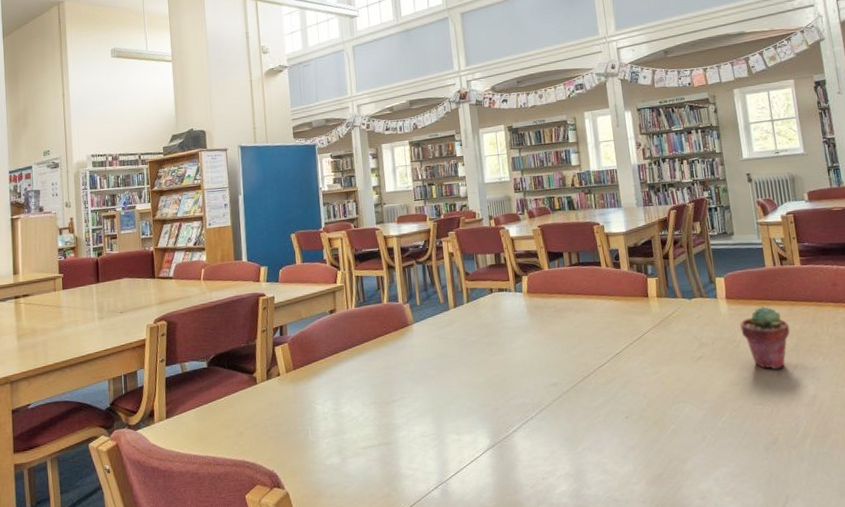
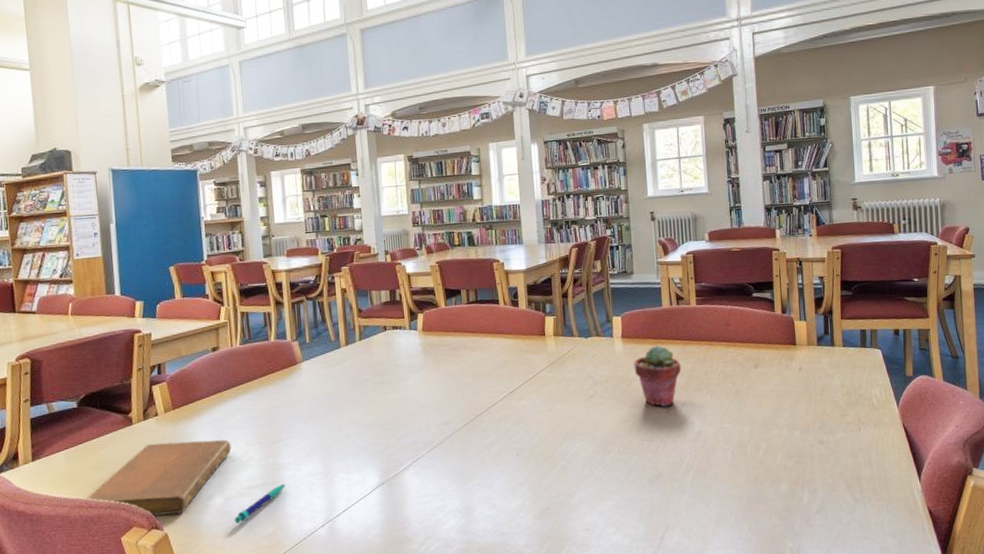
notebook: none [214,399,348,475] -> present [86,439,232,516]
pen: none [351,444,400,484] -> present [234,483,286,524]

